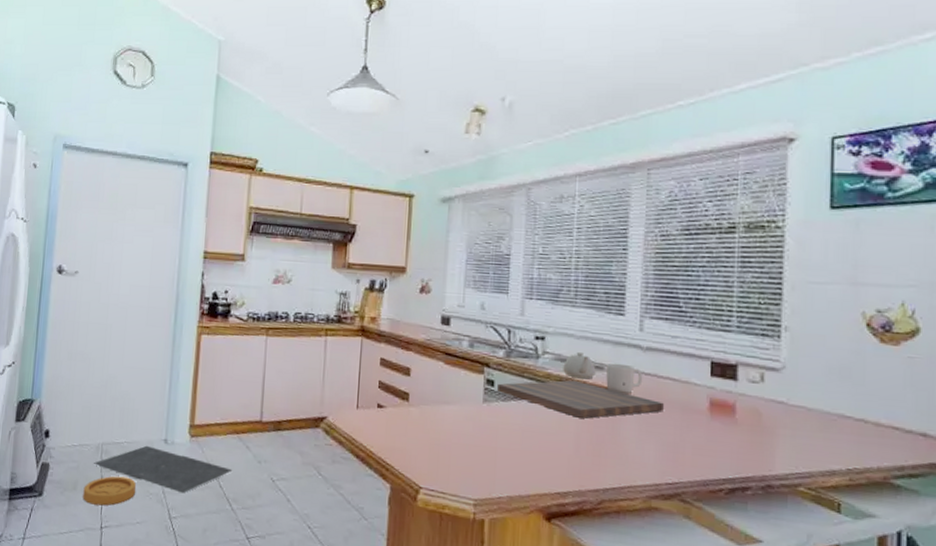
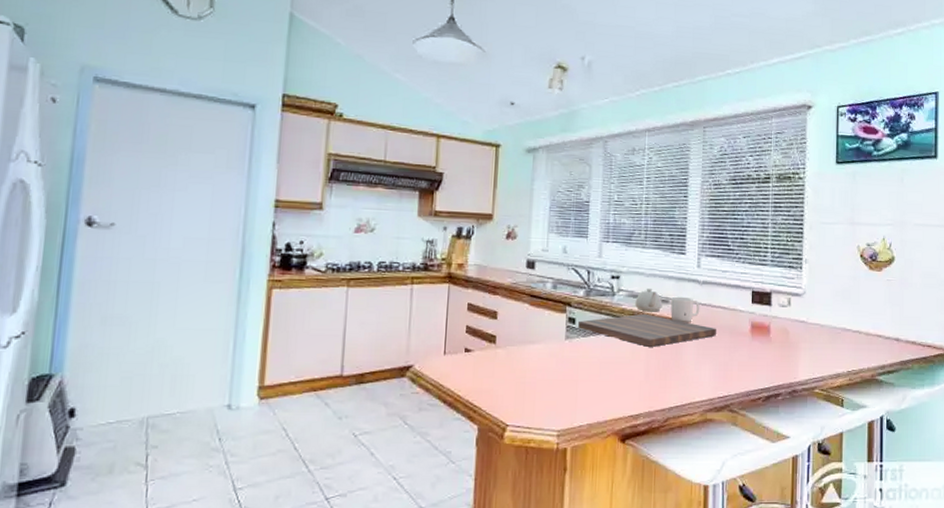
pet bowl: present [83,475,136,506] -> none [121,451,192,487]
door mat: present [94,445,233,494] -> none [136,414,310,461]

